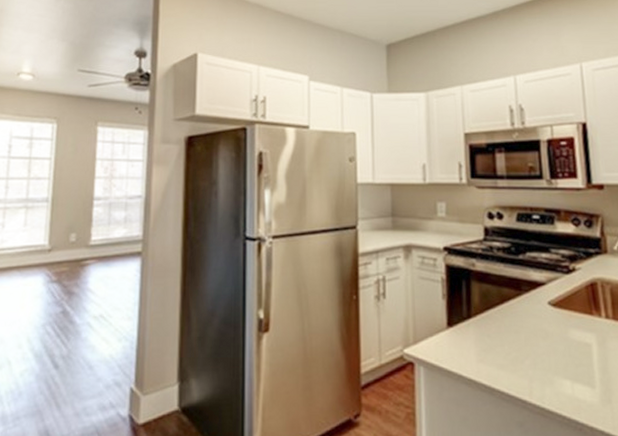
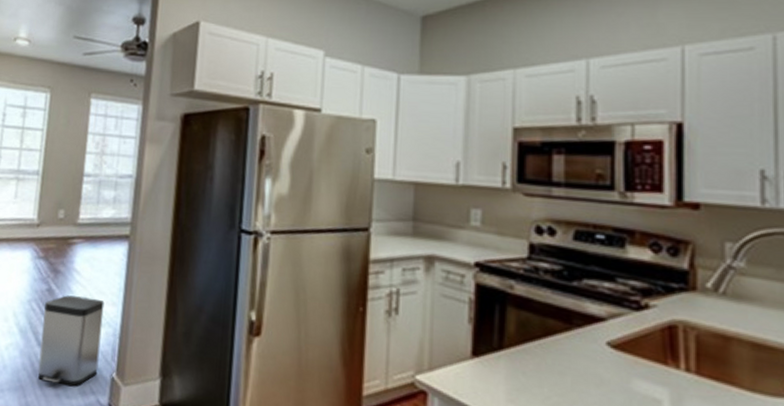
pedal bin: none [55,315,120,404] -> present [38,295,105,387]

